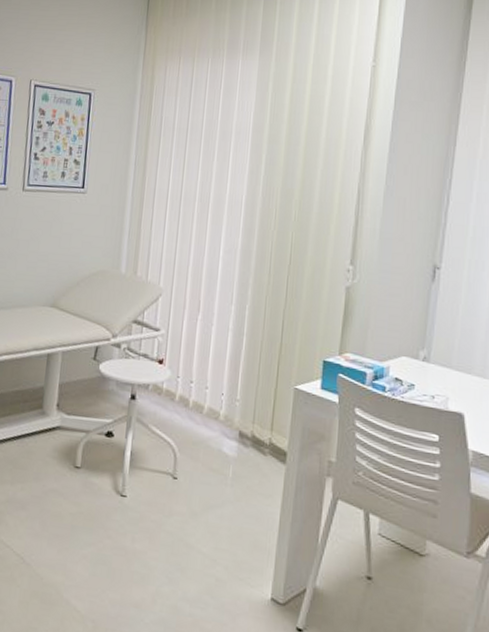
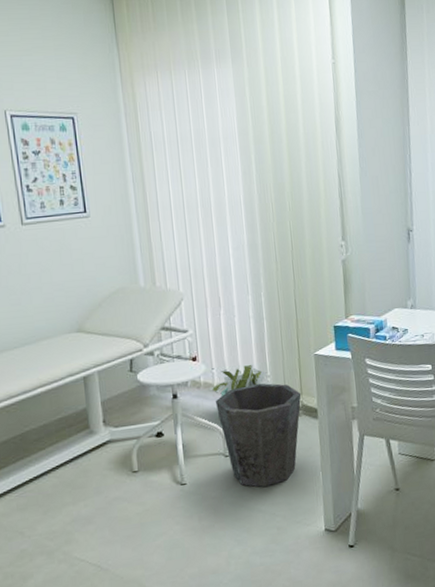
decorative plant: none [169,381,236,410] -> present [208,364,267,397]
waste bin: none [173,404,271,527] -> present [215,383,302,488]

